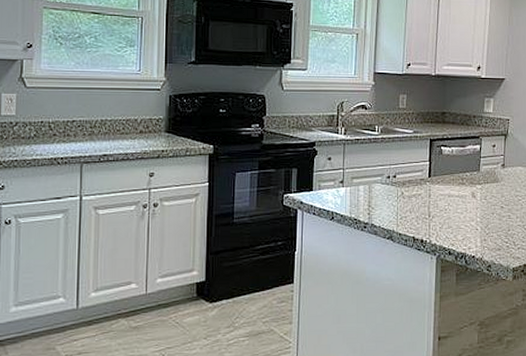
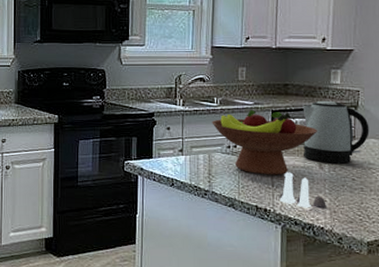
fruit bowl: none [373,139,472,205] -> present [212,110,318,175]
salt and pepper shaker set: none [435,201,478,237] -> present [279,172,326,208]
kettle: none [458,129,517,192] -> present [303,100,369,164]

